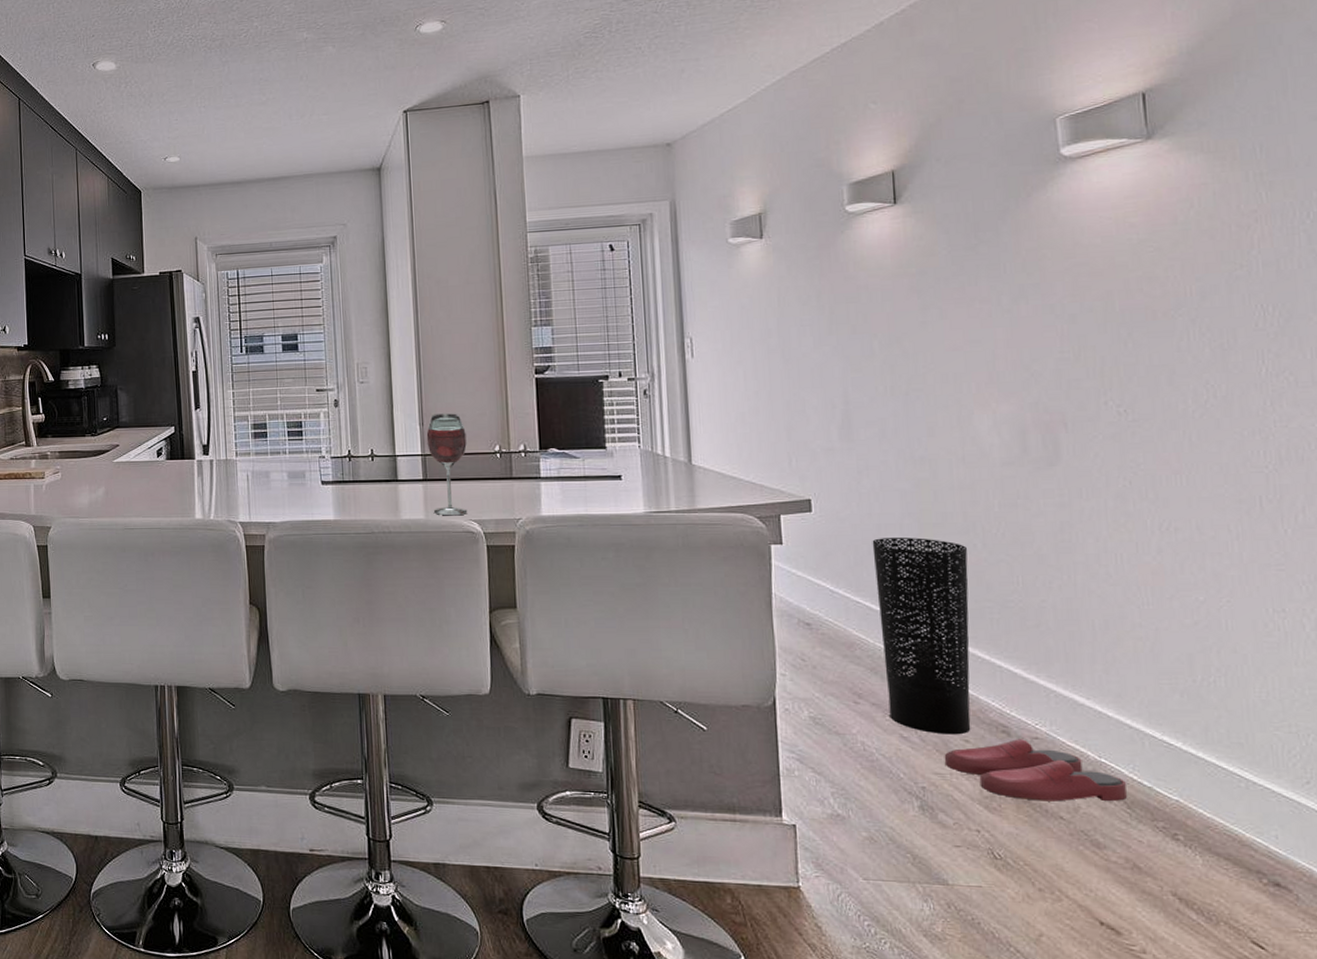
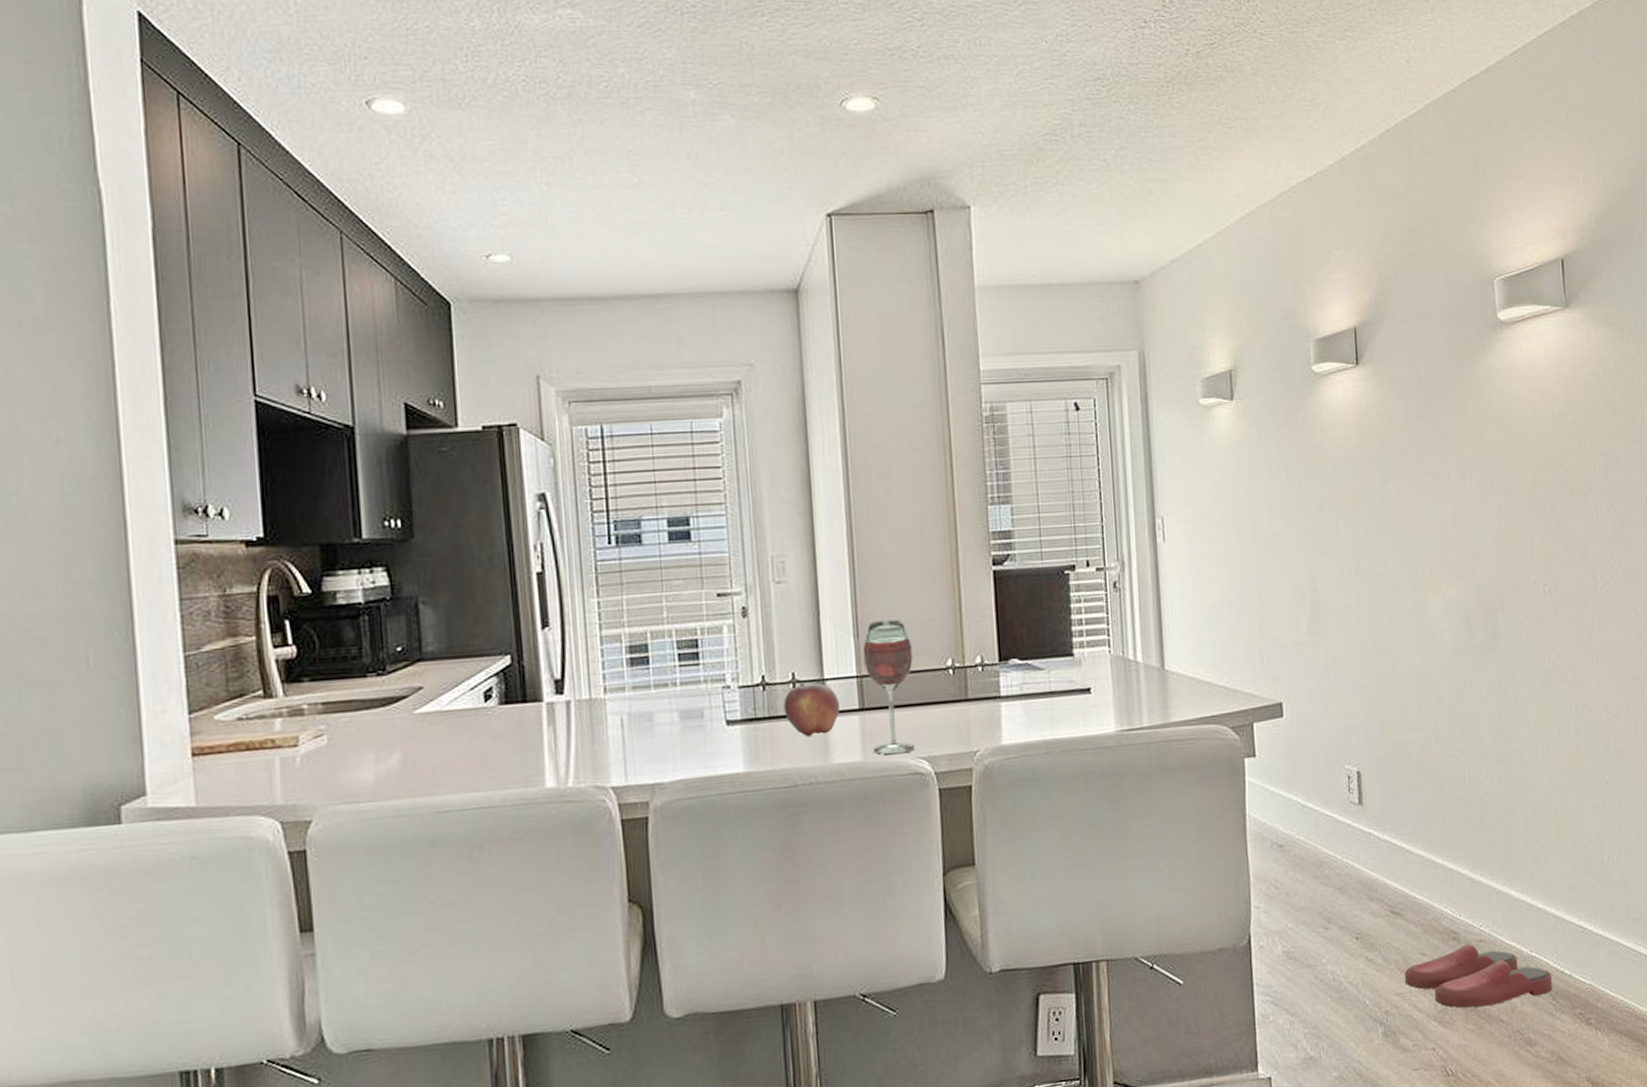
fruit: none [364,457,407,498] -> present [783,682,840,737]
umbrella stand: present [872,538,971,735] -> none [1339,737,1427,951]

